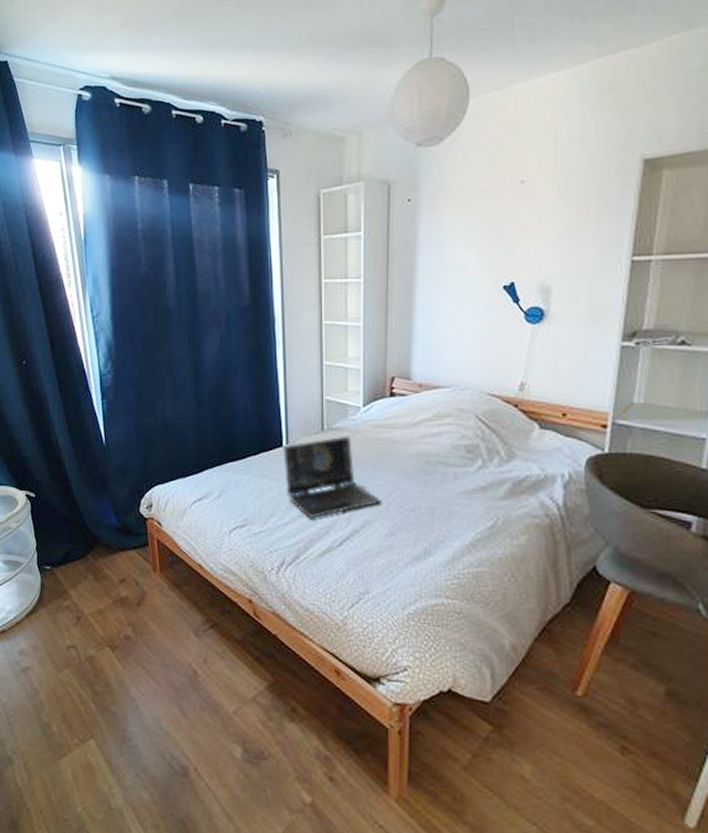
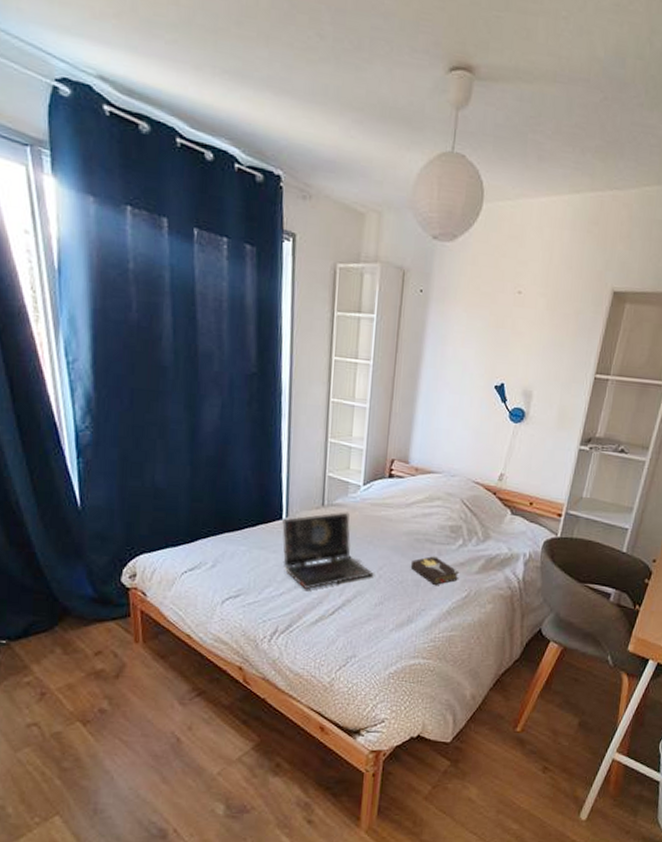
hardback book: none [422,479,482,513] -> present [410,555,460,585]

